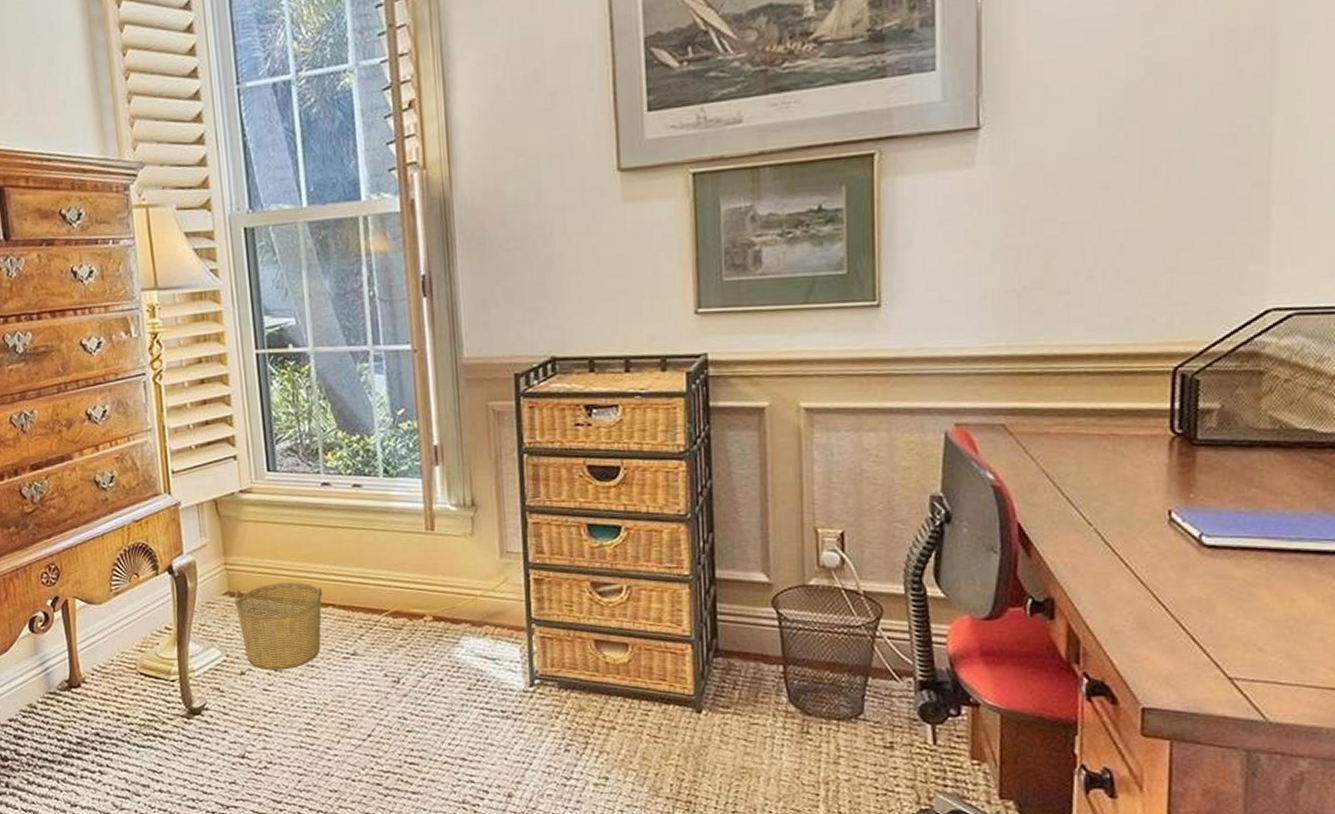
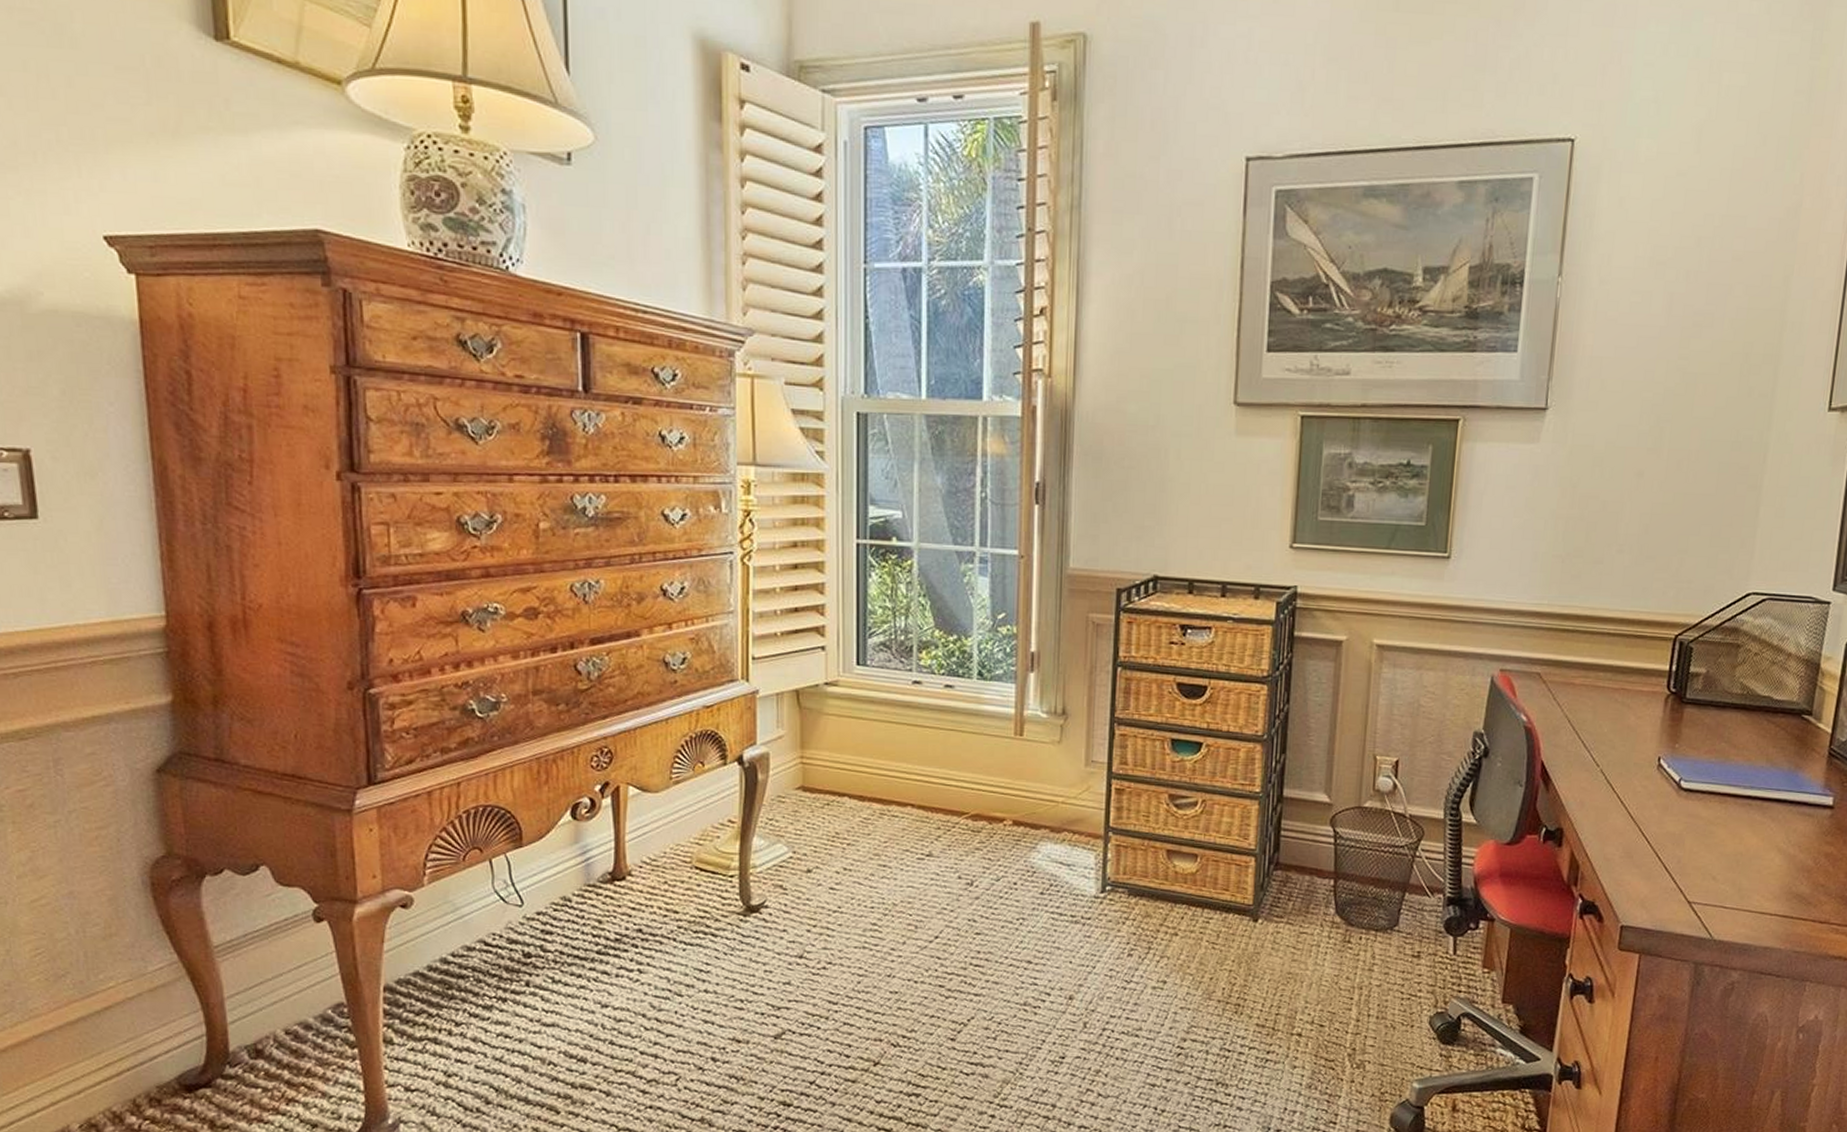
basket: present [234,582,322,670] -> none [808,780,902,869]

